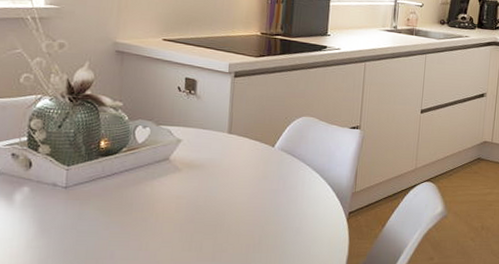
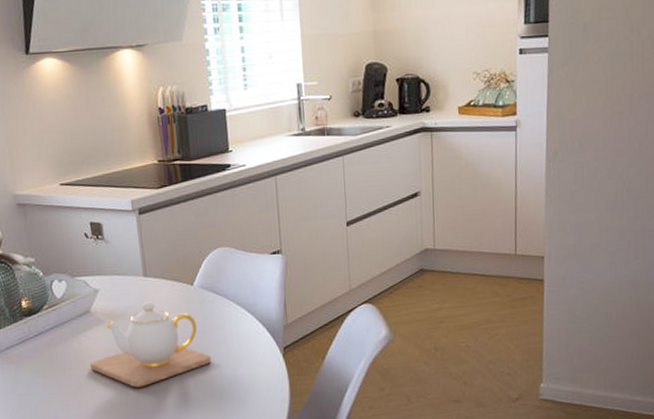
teapot: none [158,156,280,236] -> present [89,301,212,388]

